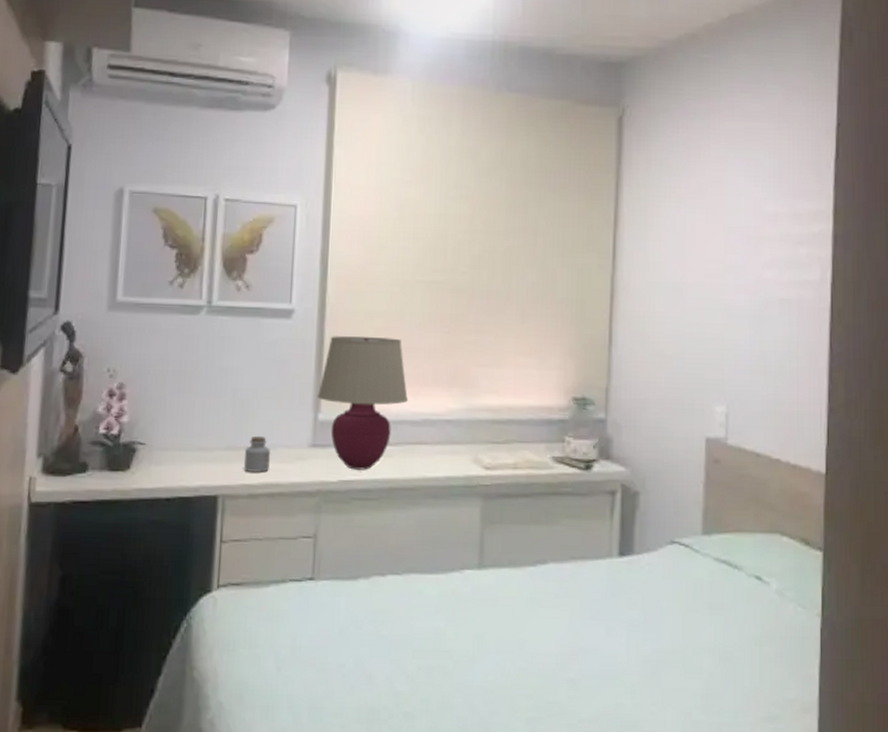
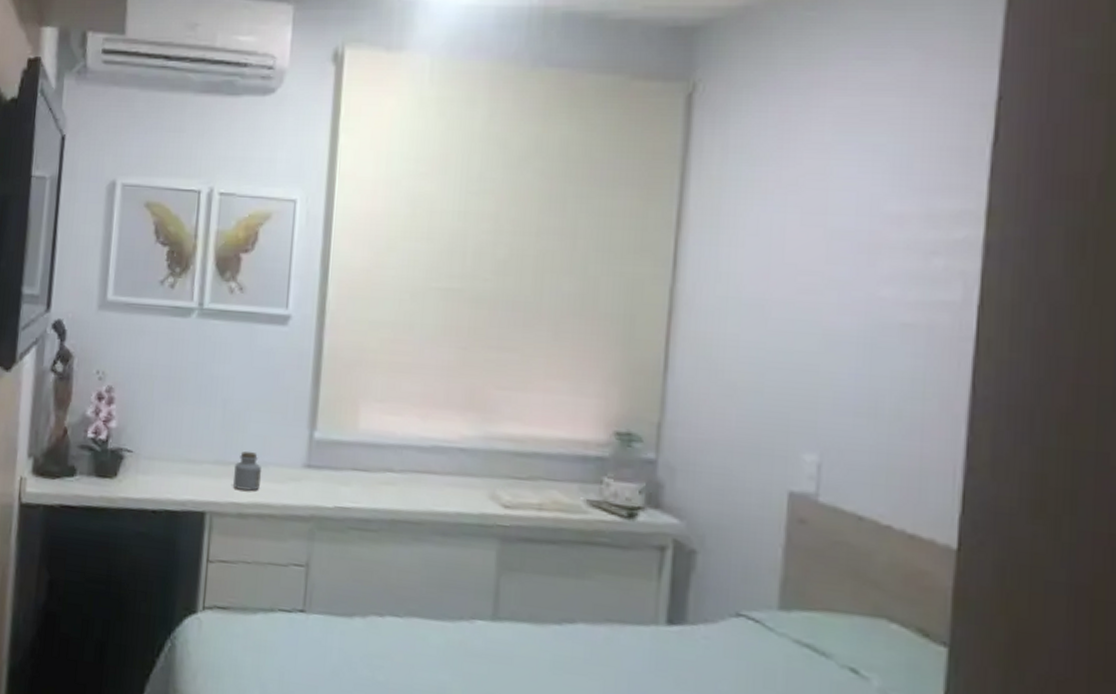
table lamp: present [317,336,408,470] -> none [313,346,416,498]

